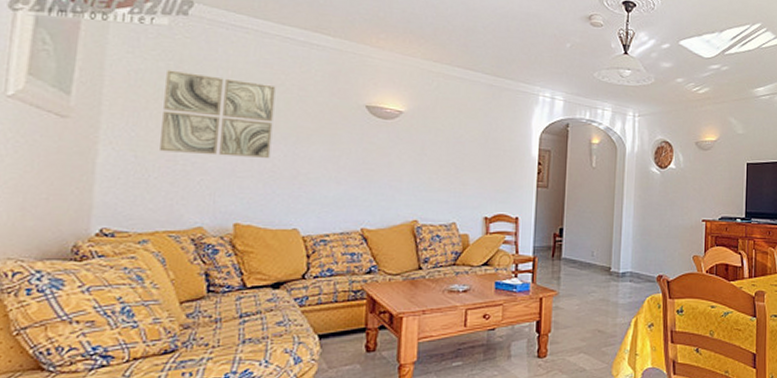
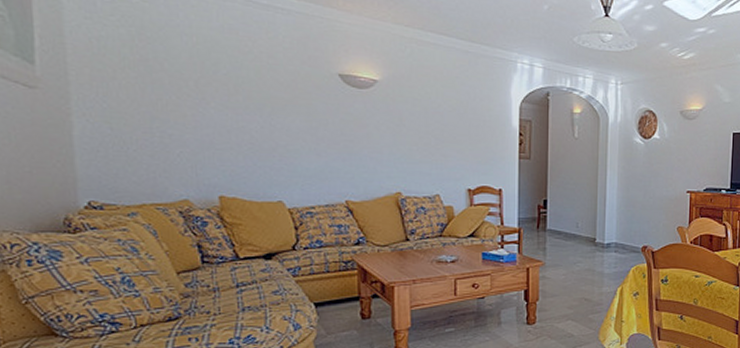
wall art: present [160,70,276,158] -> none [129,36,247,129]

